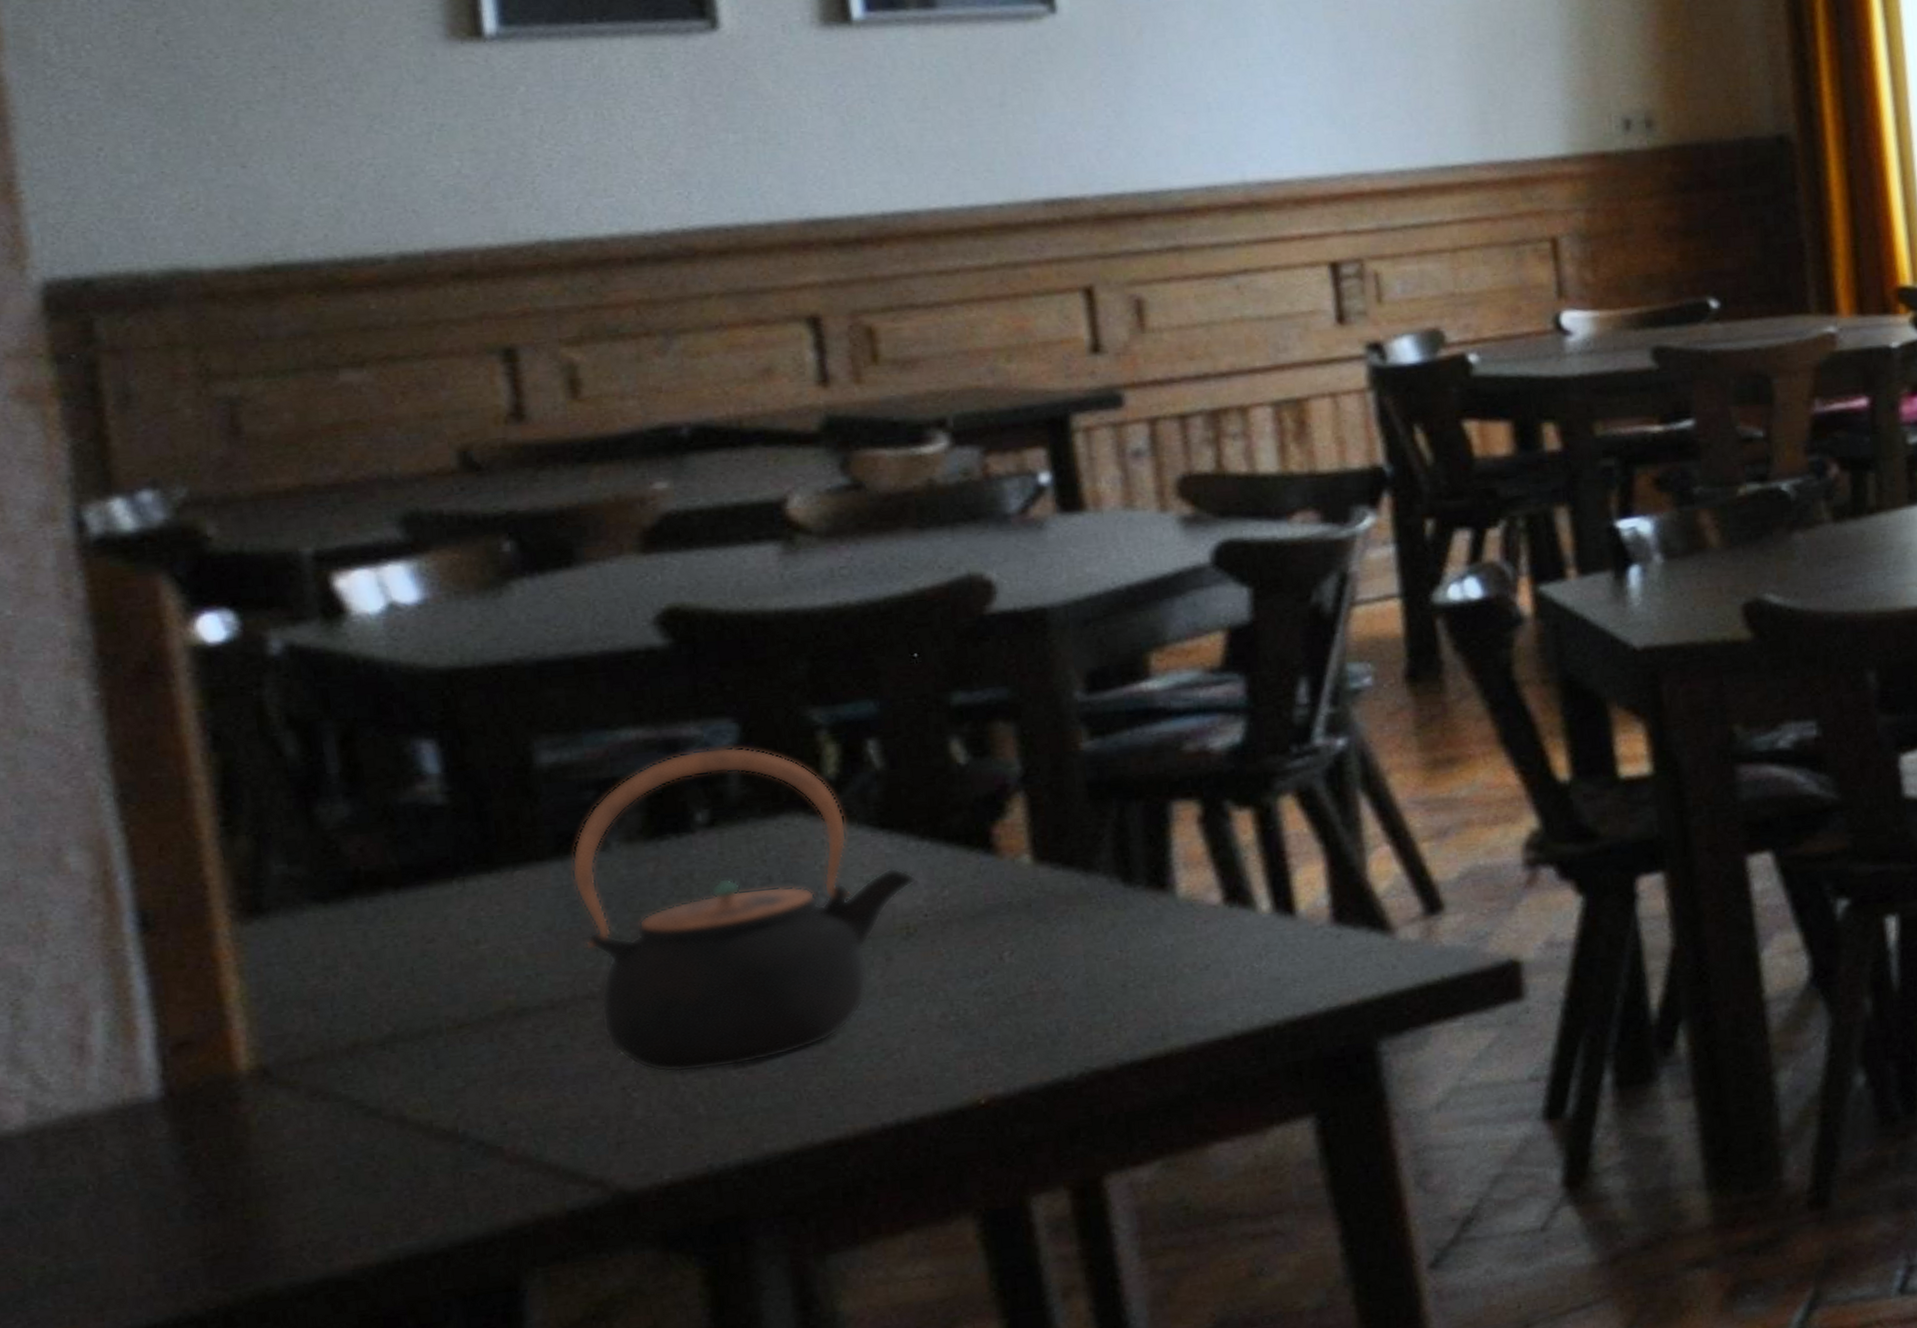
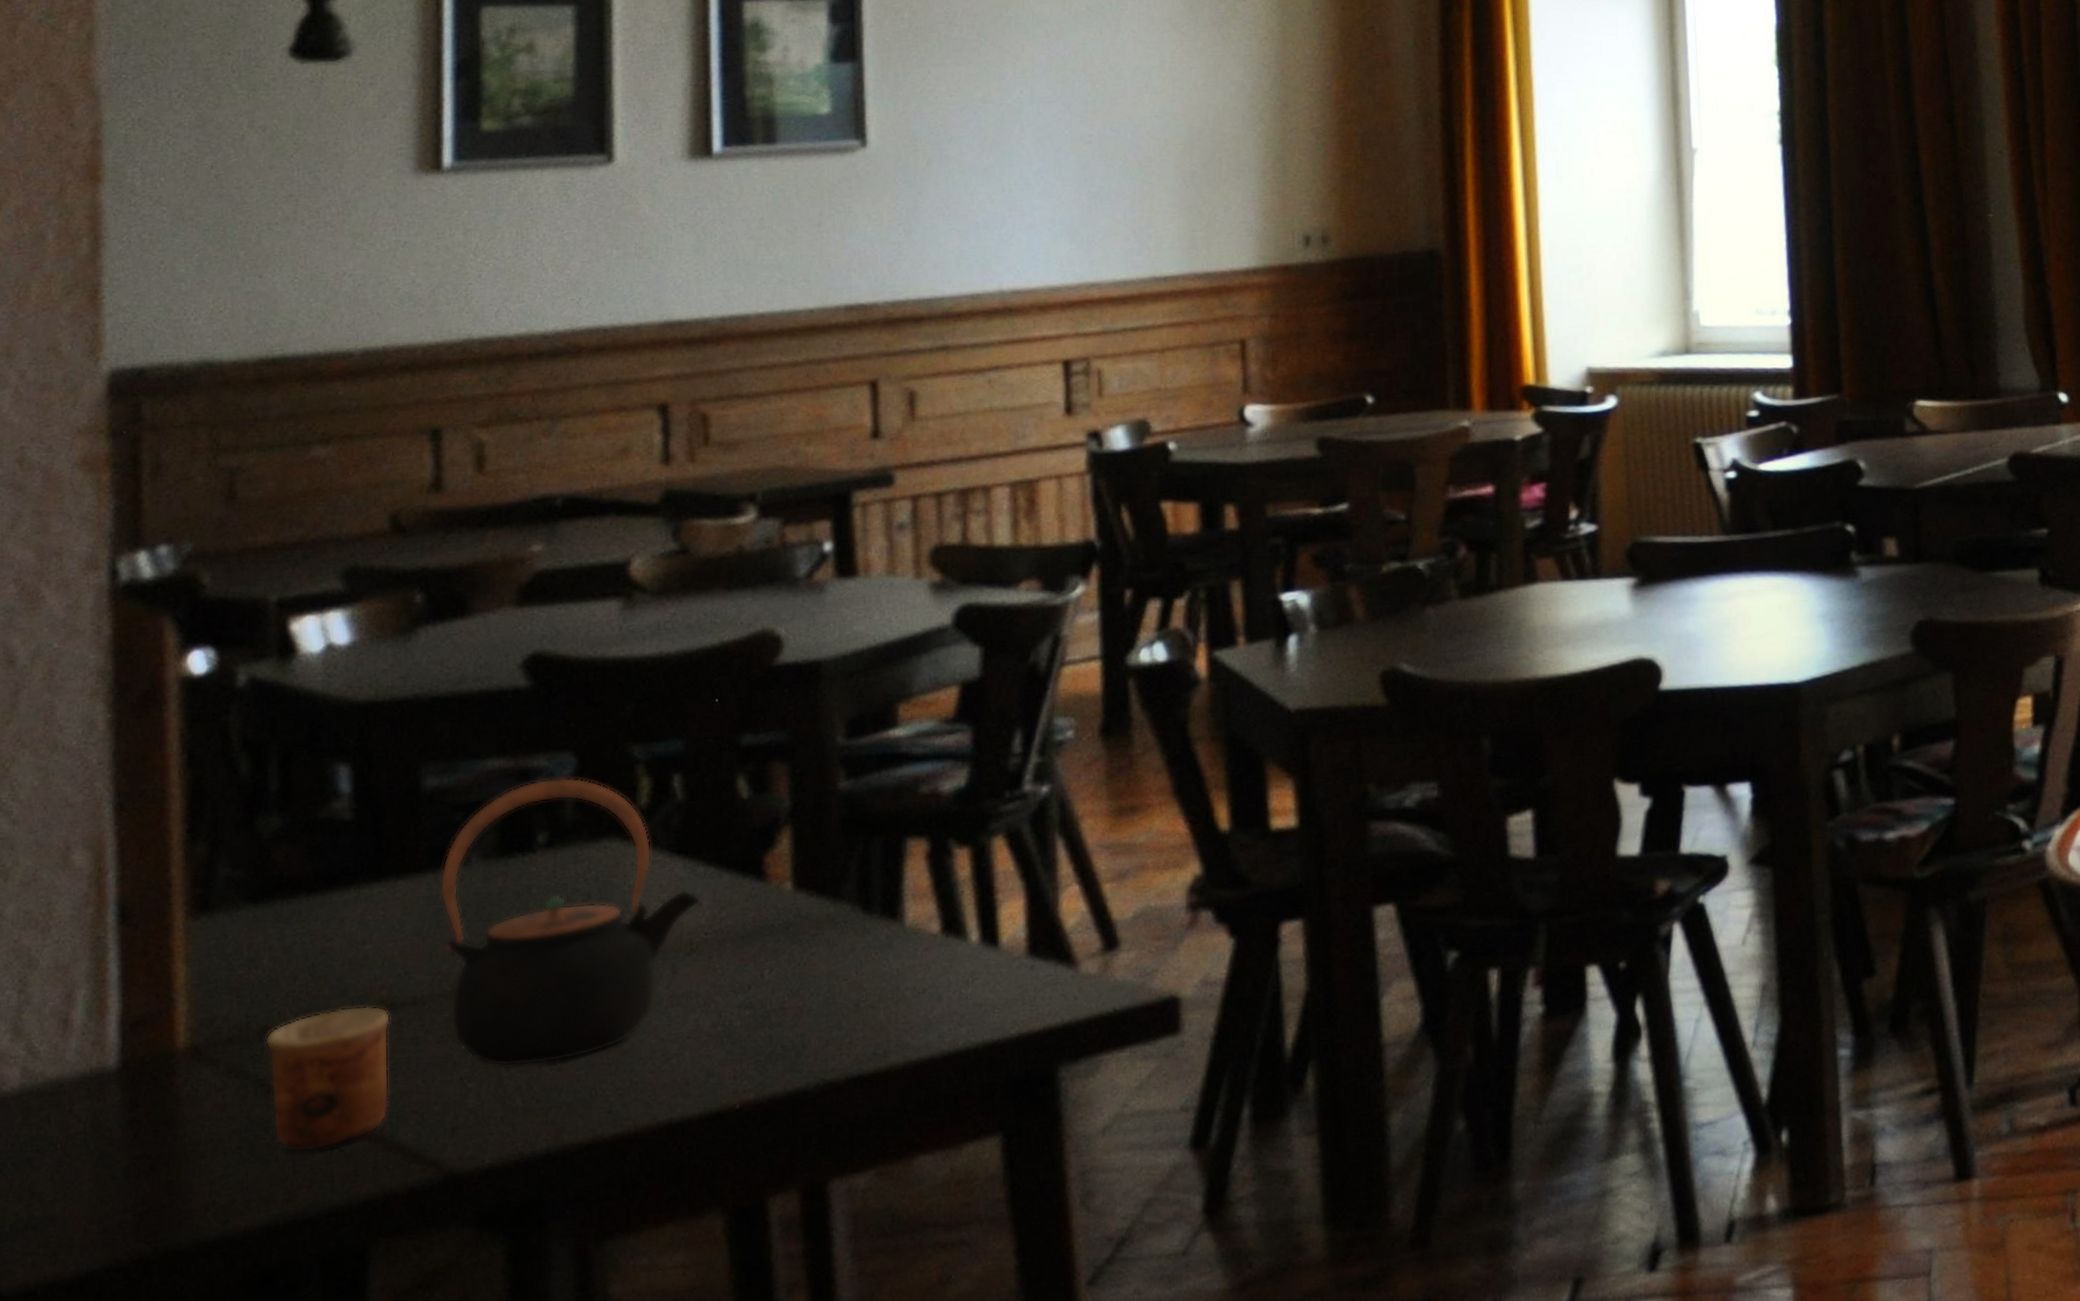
cup: none [356,1012,531,1181] -> present [264,1005,391,1153]

